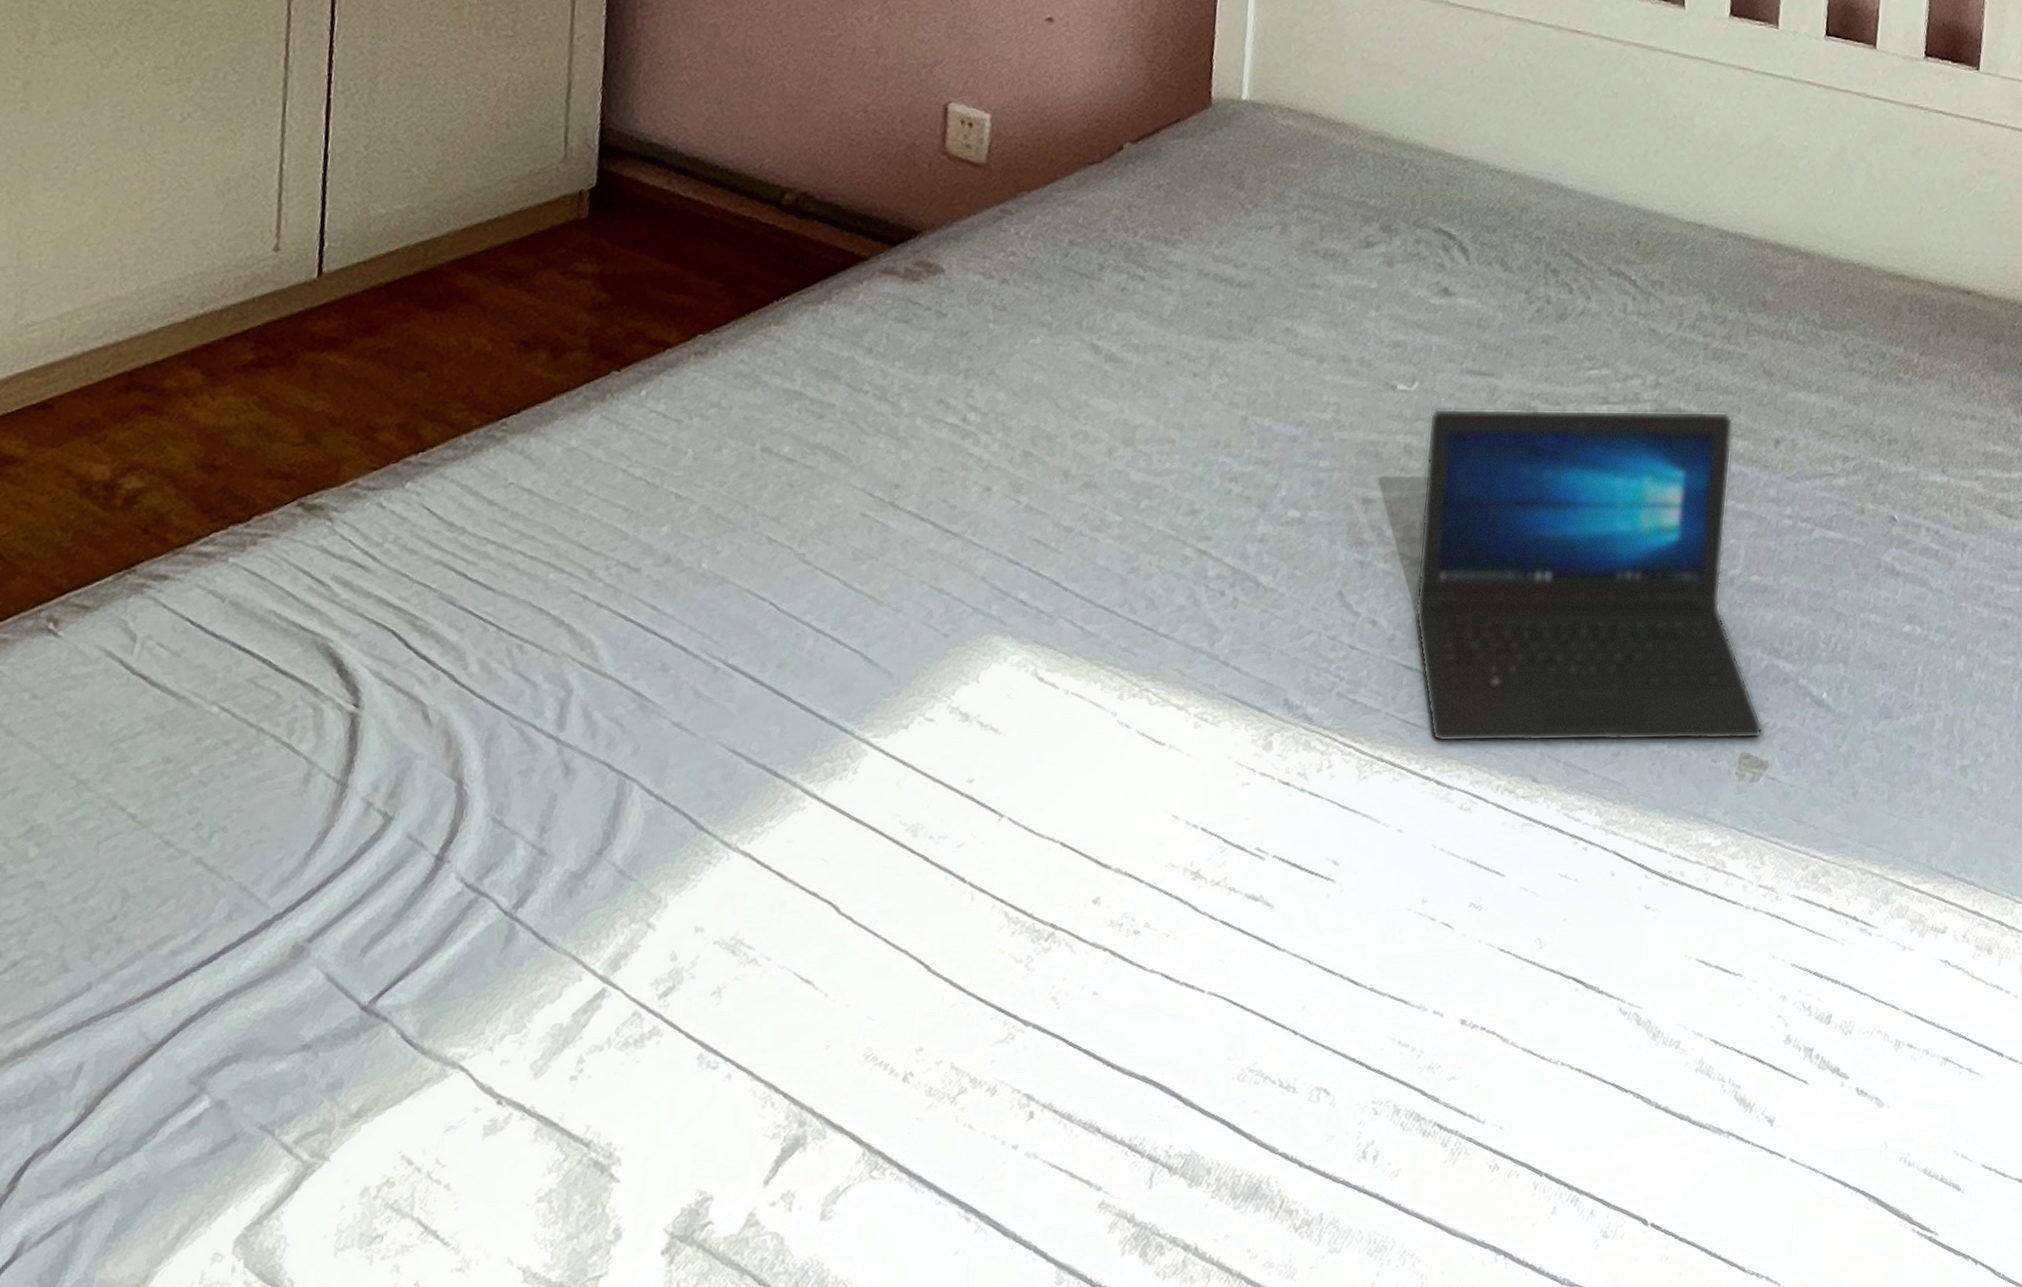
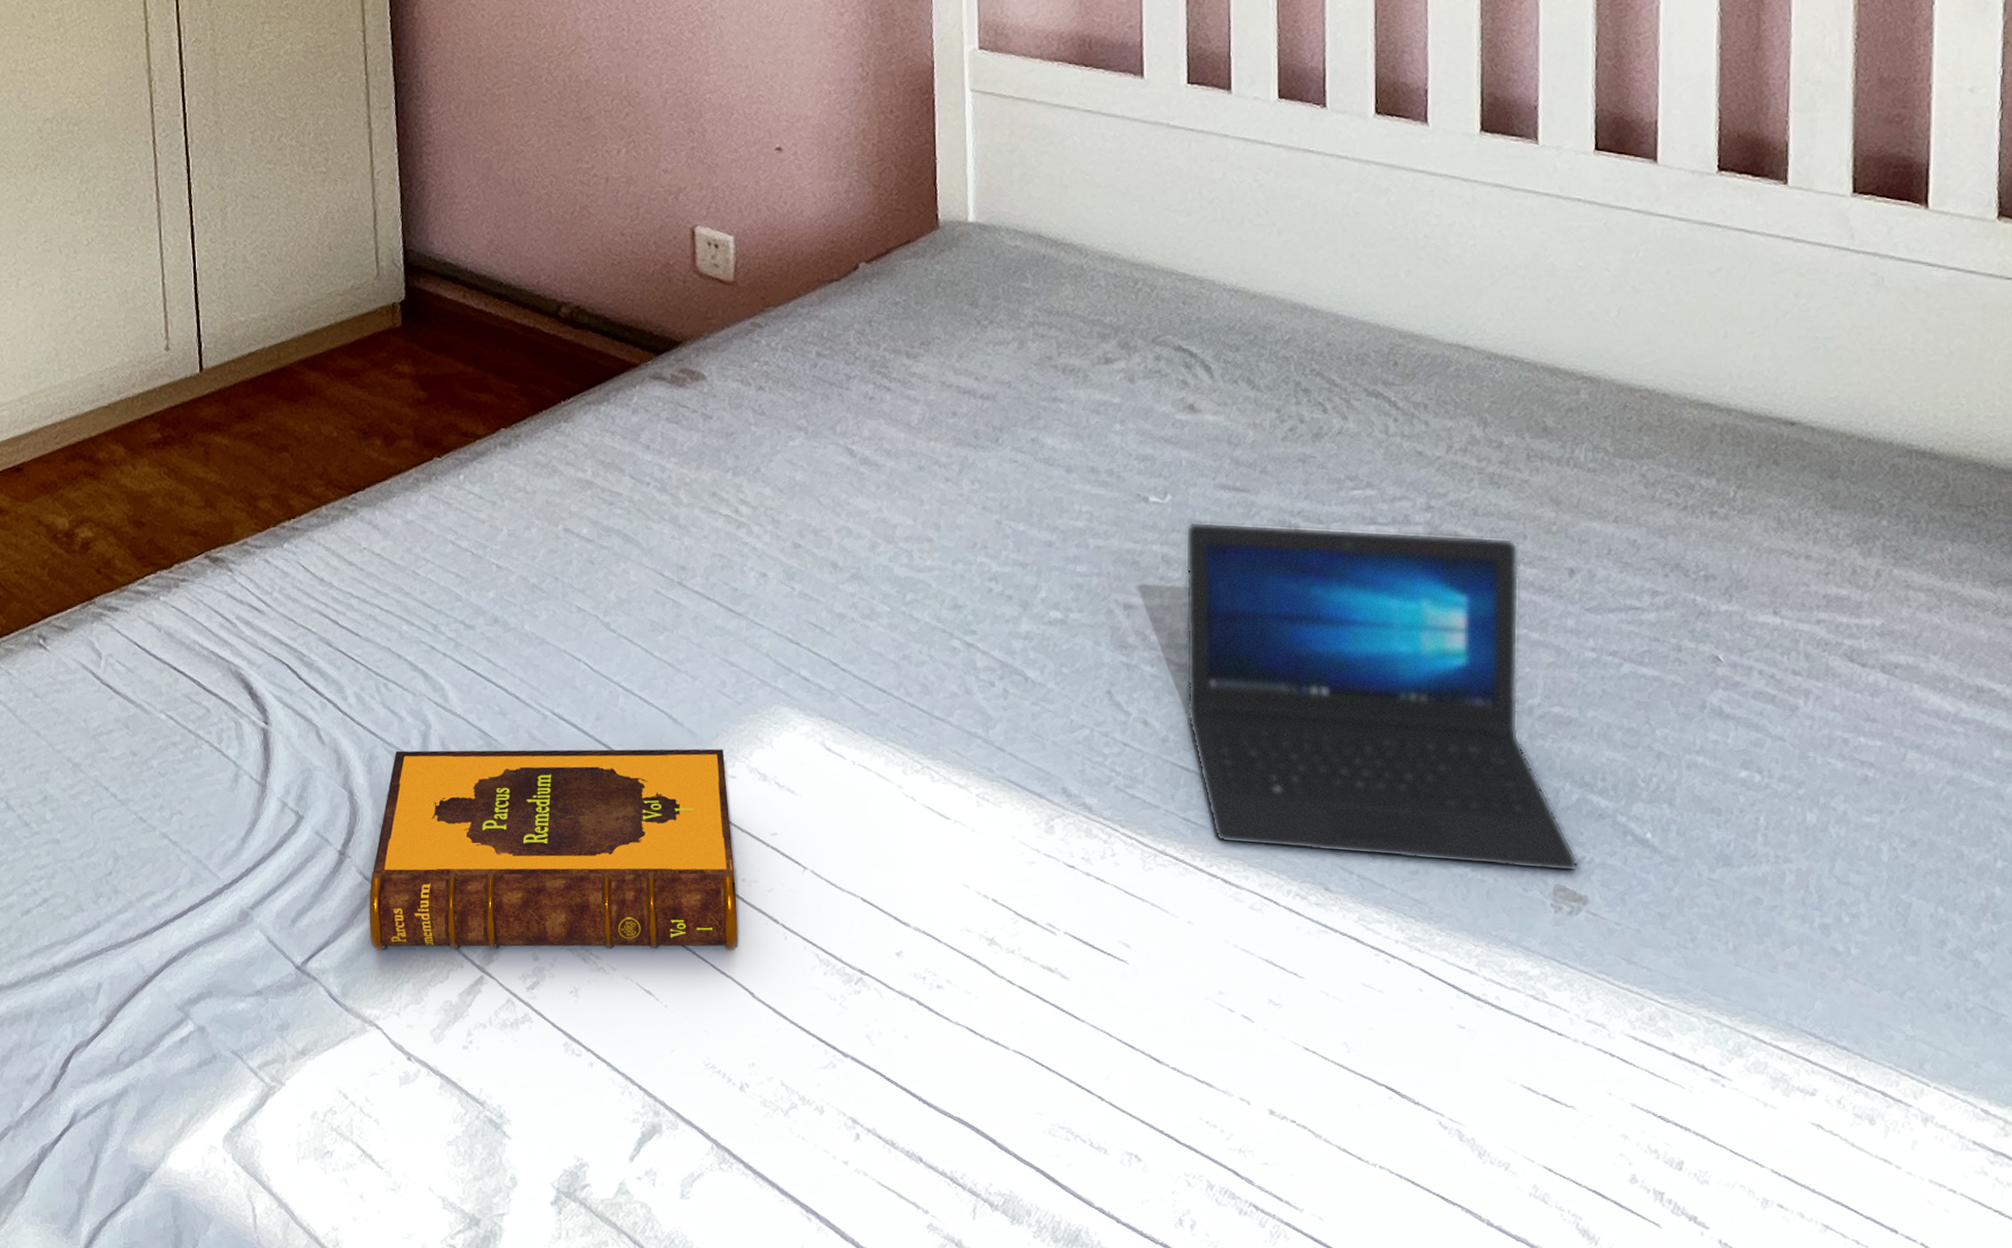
hardback book: none [464,689,923,973] -> present [369,748,738,951]

